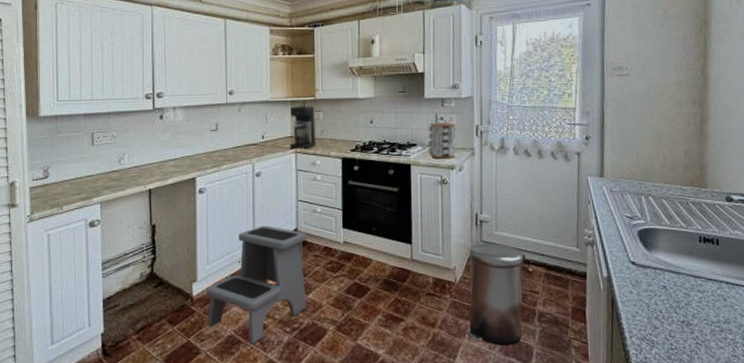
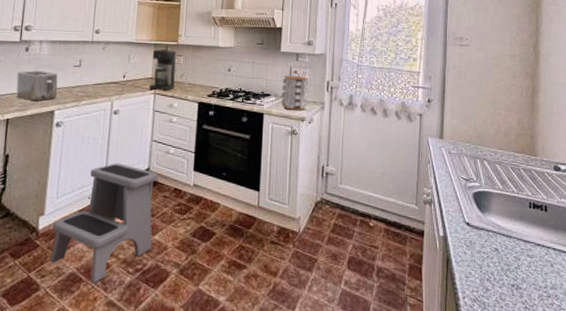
toaster: none [154,138,197,170] -> present [16,70,58,102]
pedal bin: present [465,243,525,346] -> none [306,194,367,300]

